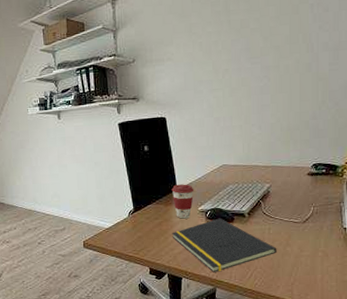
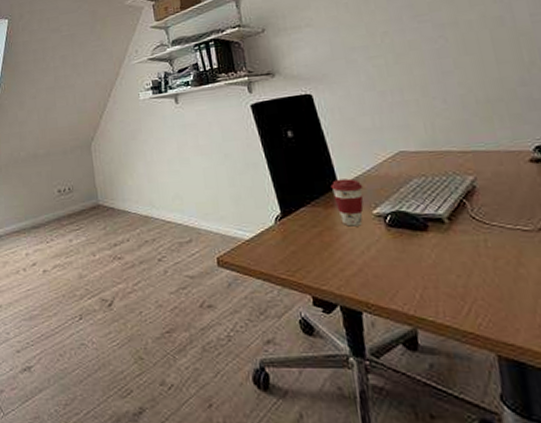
notepad: present [172,218,277,272] -> none [339,225,505,305]

